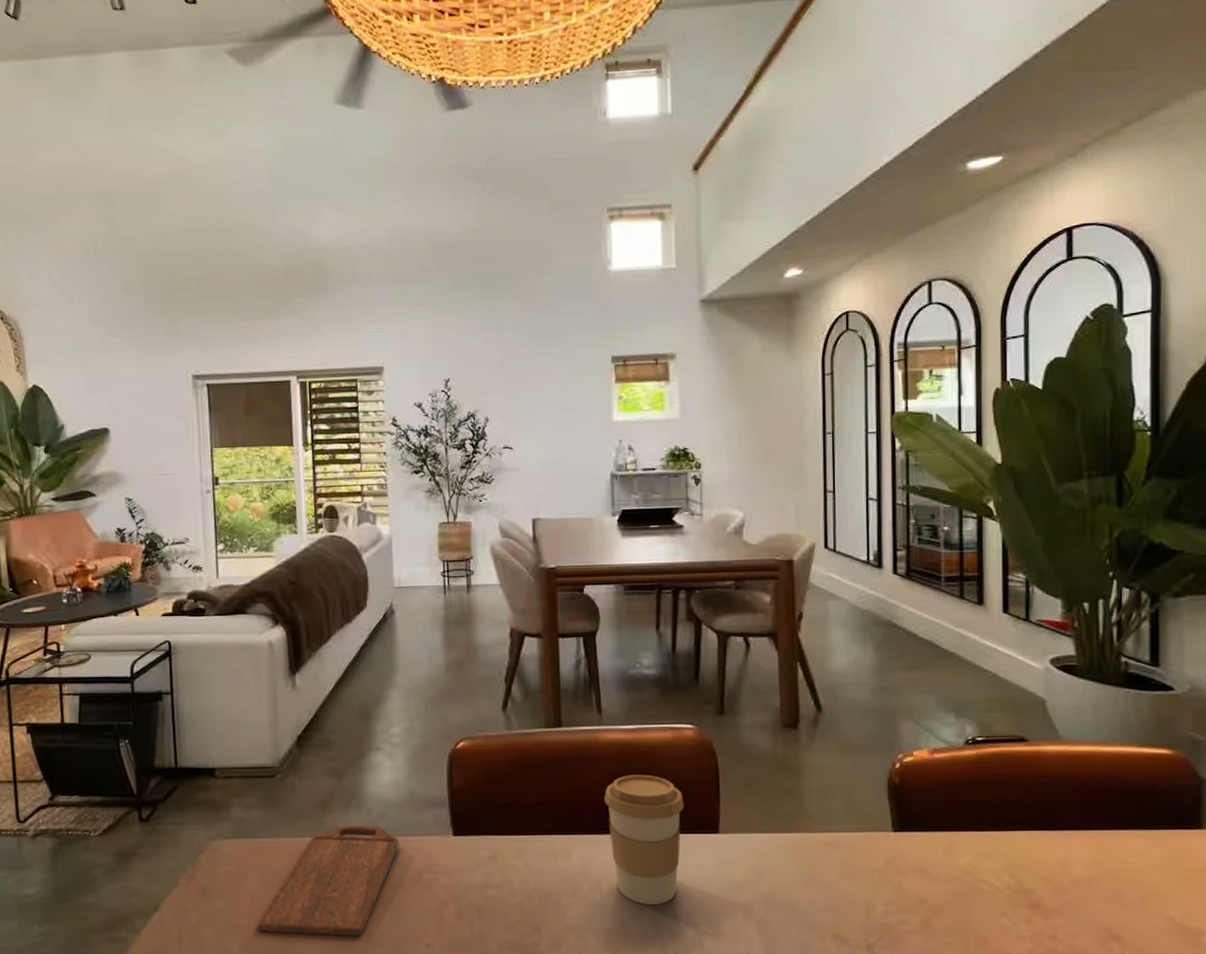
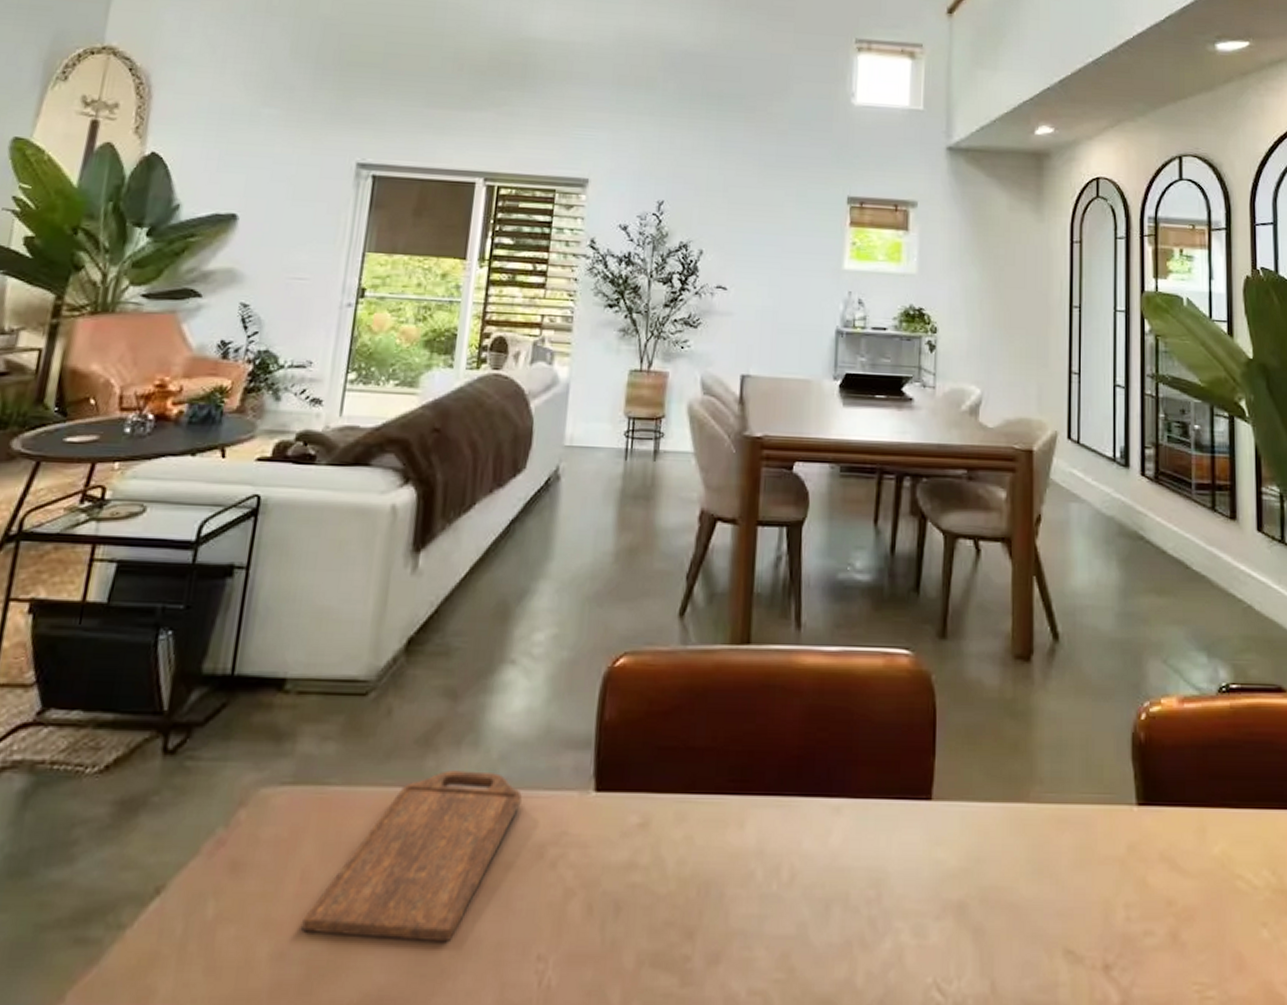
coffee cup: present [604,774,684,905] -> none [794,714,892,901]

